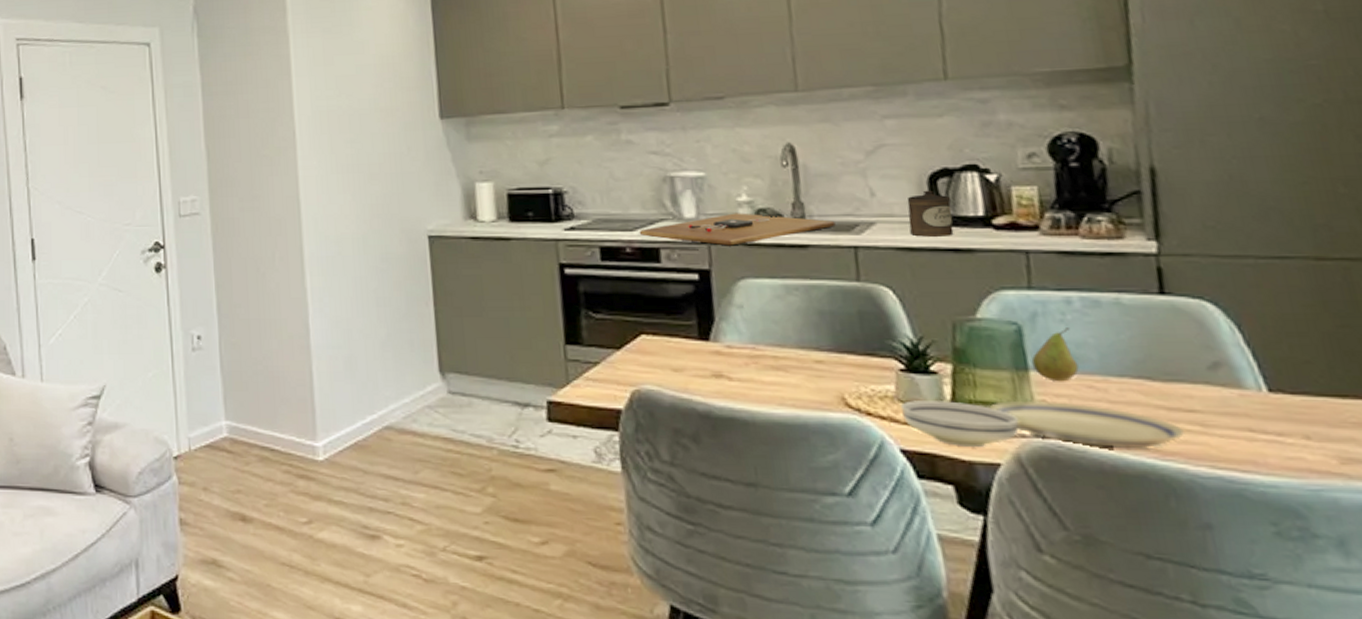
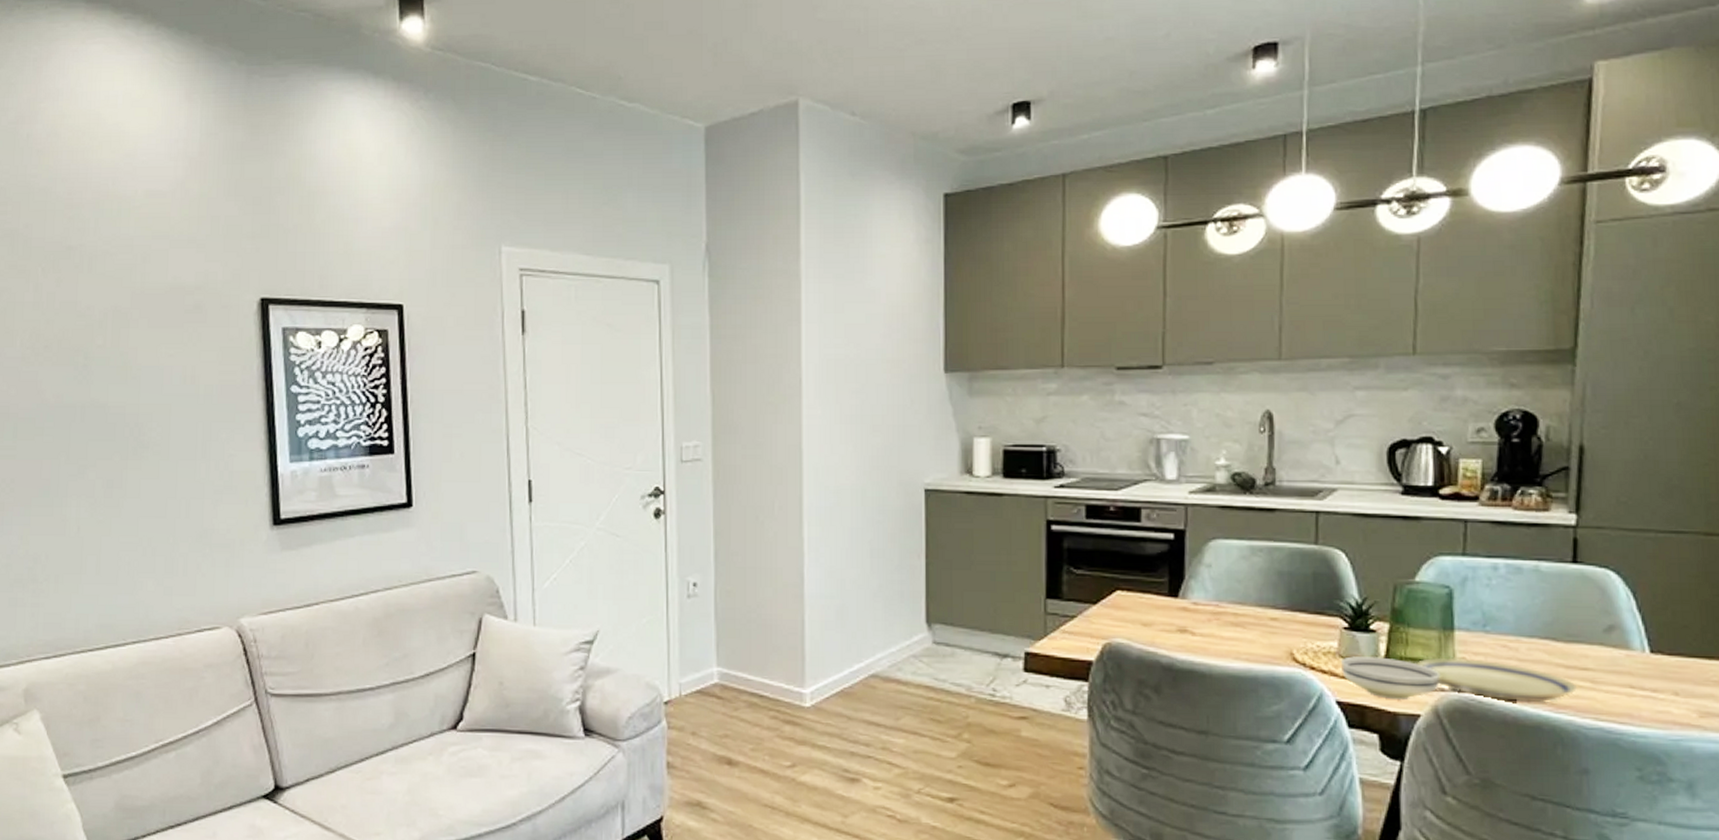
cutting board: present [640,213,836,246] -> none [1124,476,1302,508]
canister: present [906,190,954,237] -> none [1366,460,1406,504]
fruit: present [1031,328,1079,382] -> none [1457,592,1497,641]

